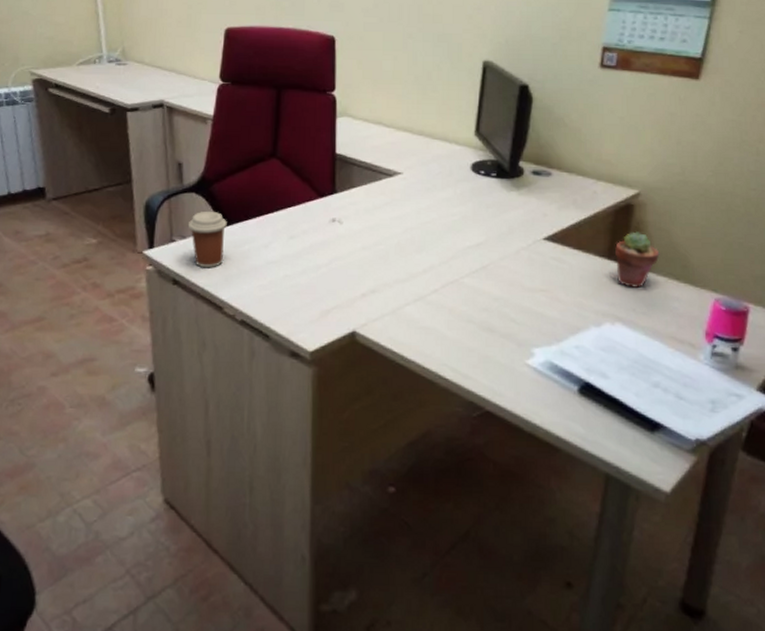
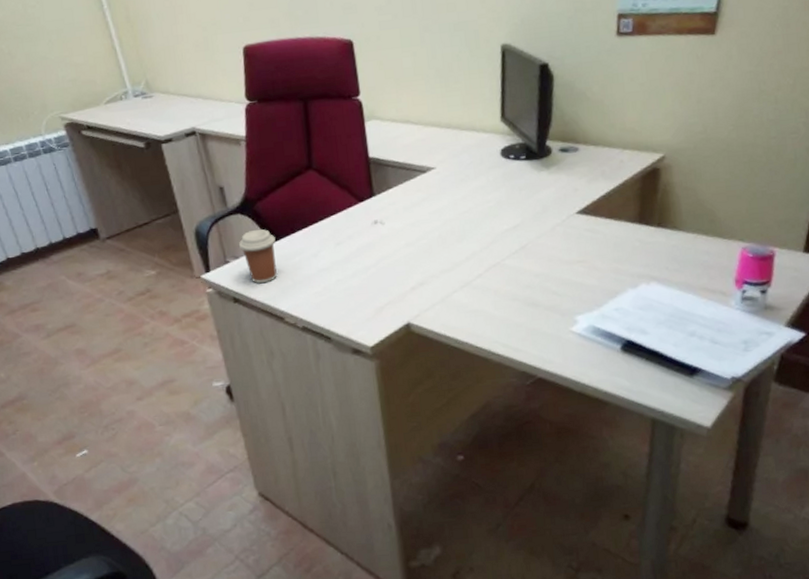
potted succulent: present [614,231,660,289] -> none [644,194,688,248]

